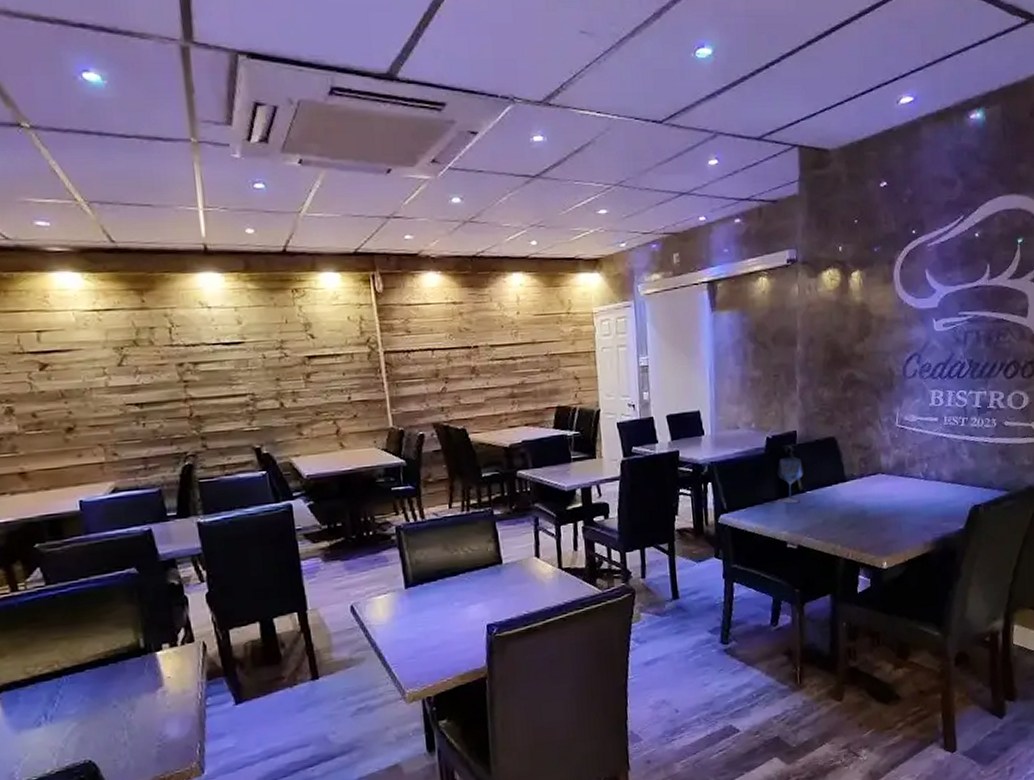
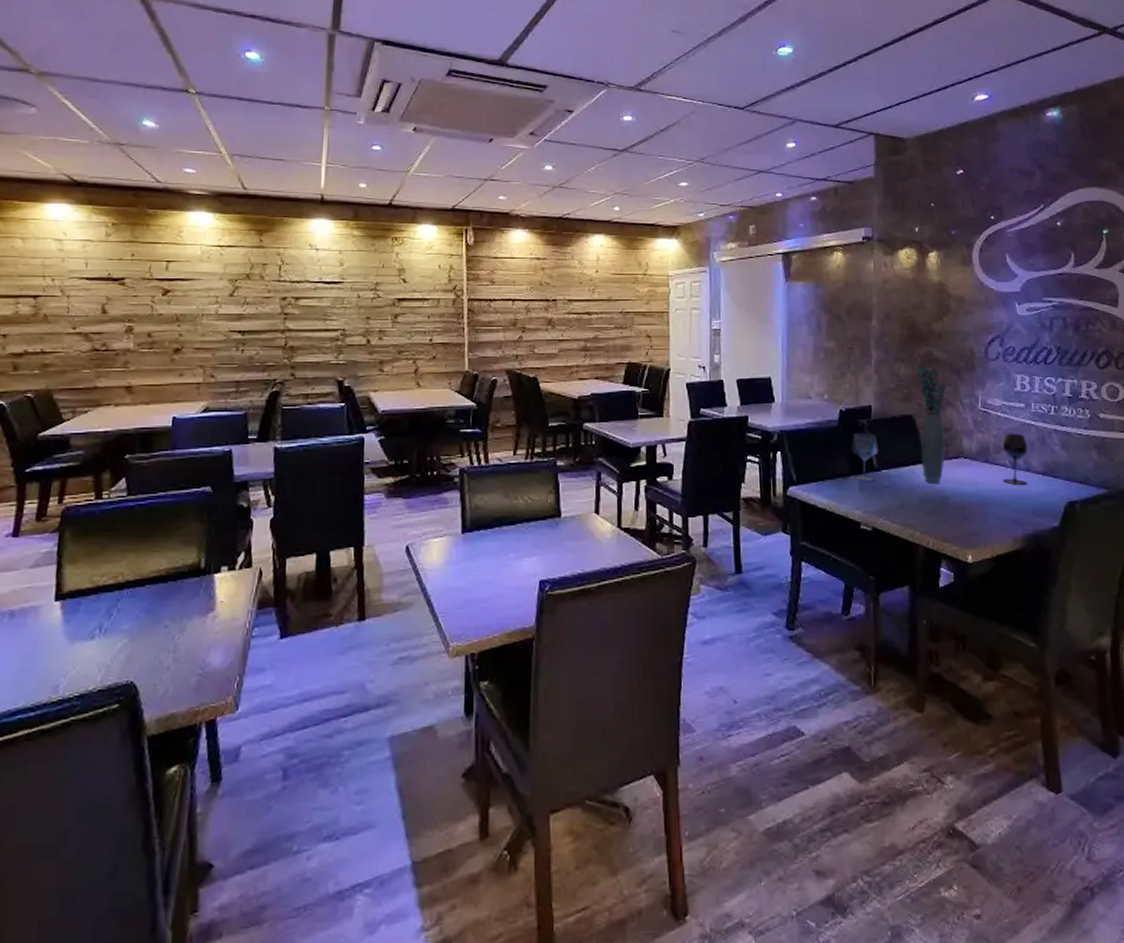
vase: none [838,385,867,501] -> present [915,362,947,485]
wineglass: none [916,446,939,495] -> present [1002,433,1028,485]

